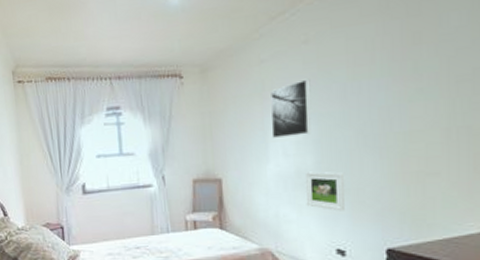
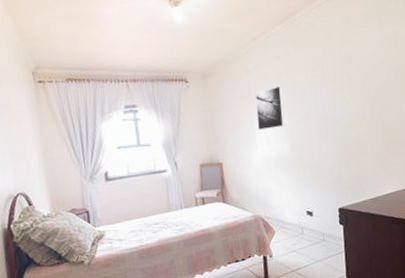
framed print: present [305,171,346,211] -> none [283,154,310,183]

